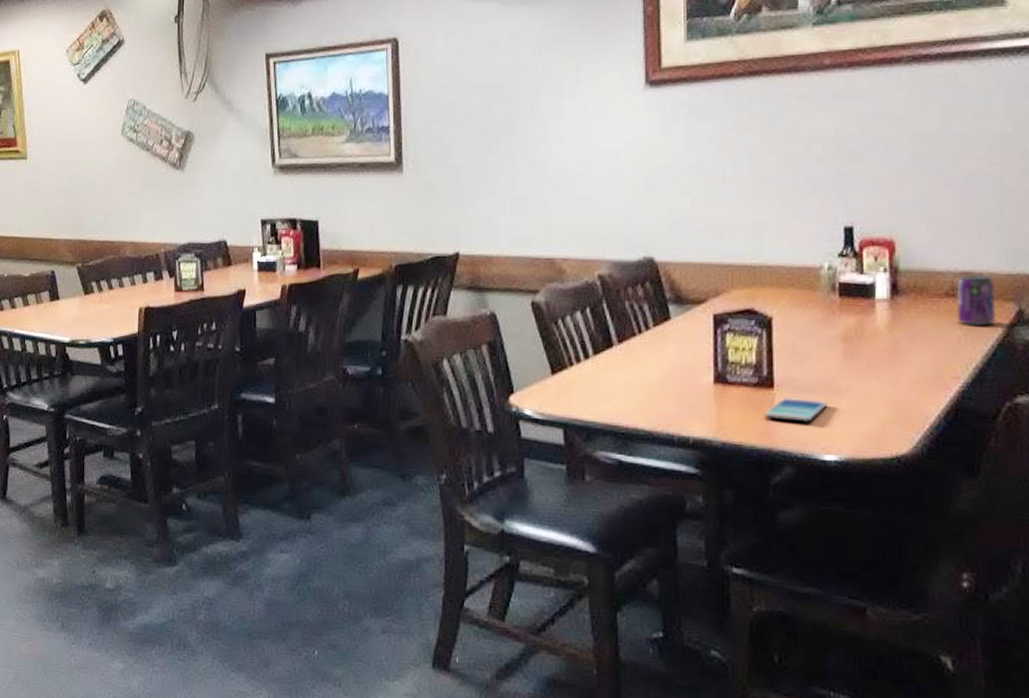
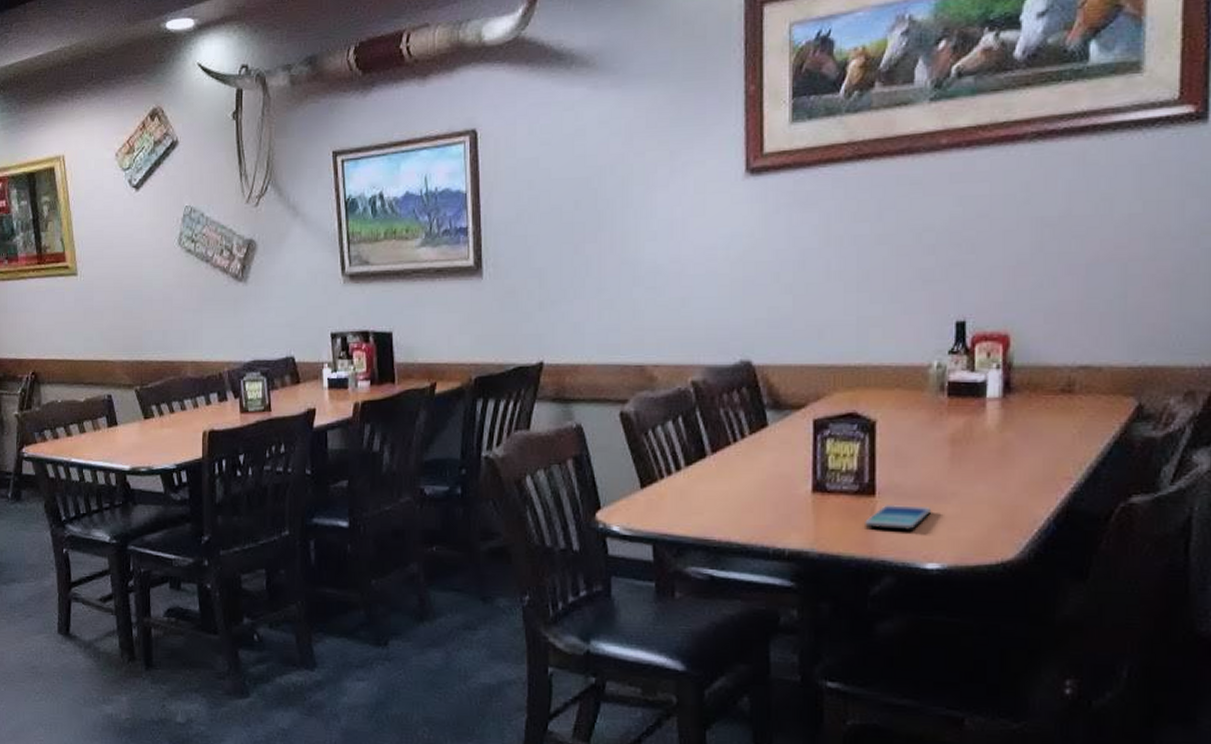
beverage can: present [956,274,996,327] -> none [1072,368,1114,424]

